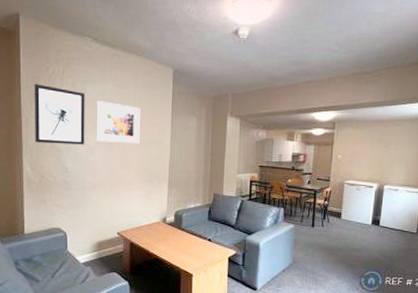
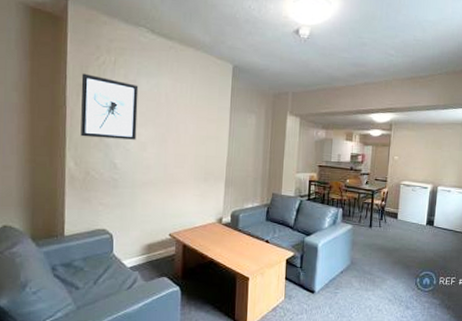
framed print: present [96,101,140,143] -> none [148,94,198,140]

